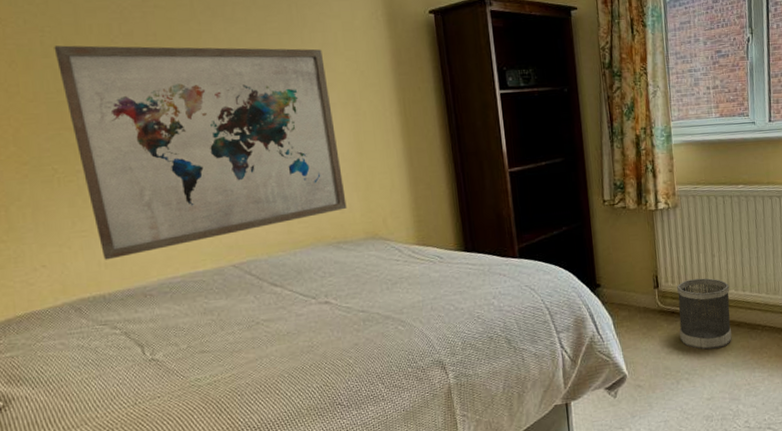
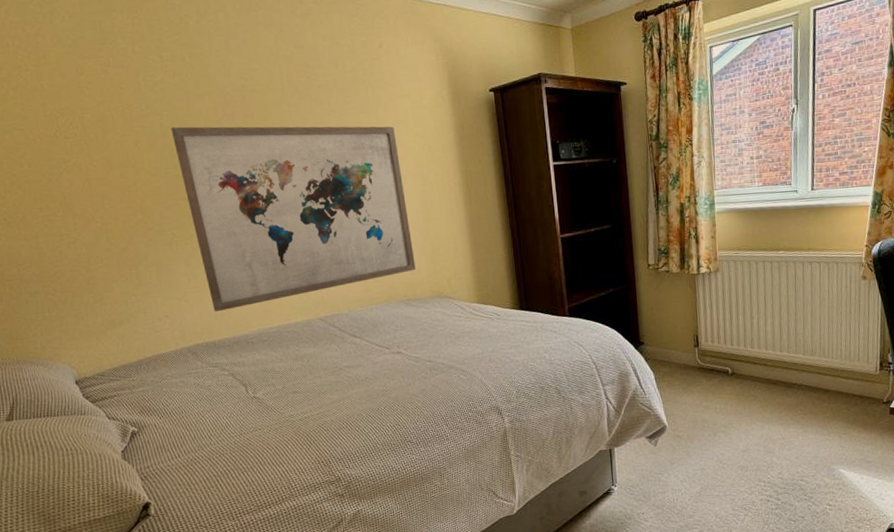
wastebasket: present [677,278,732,350] -> none [716,338,768,405]

